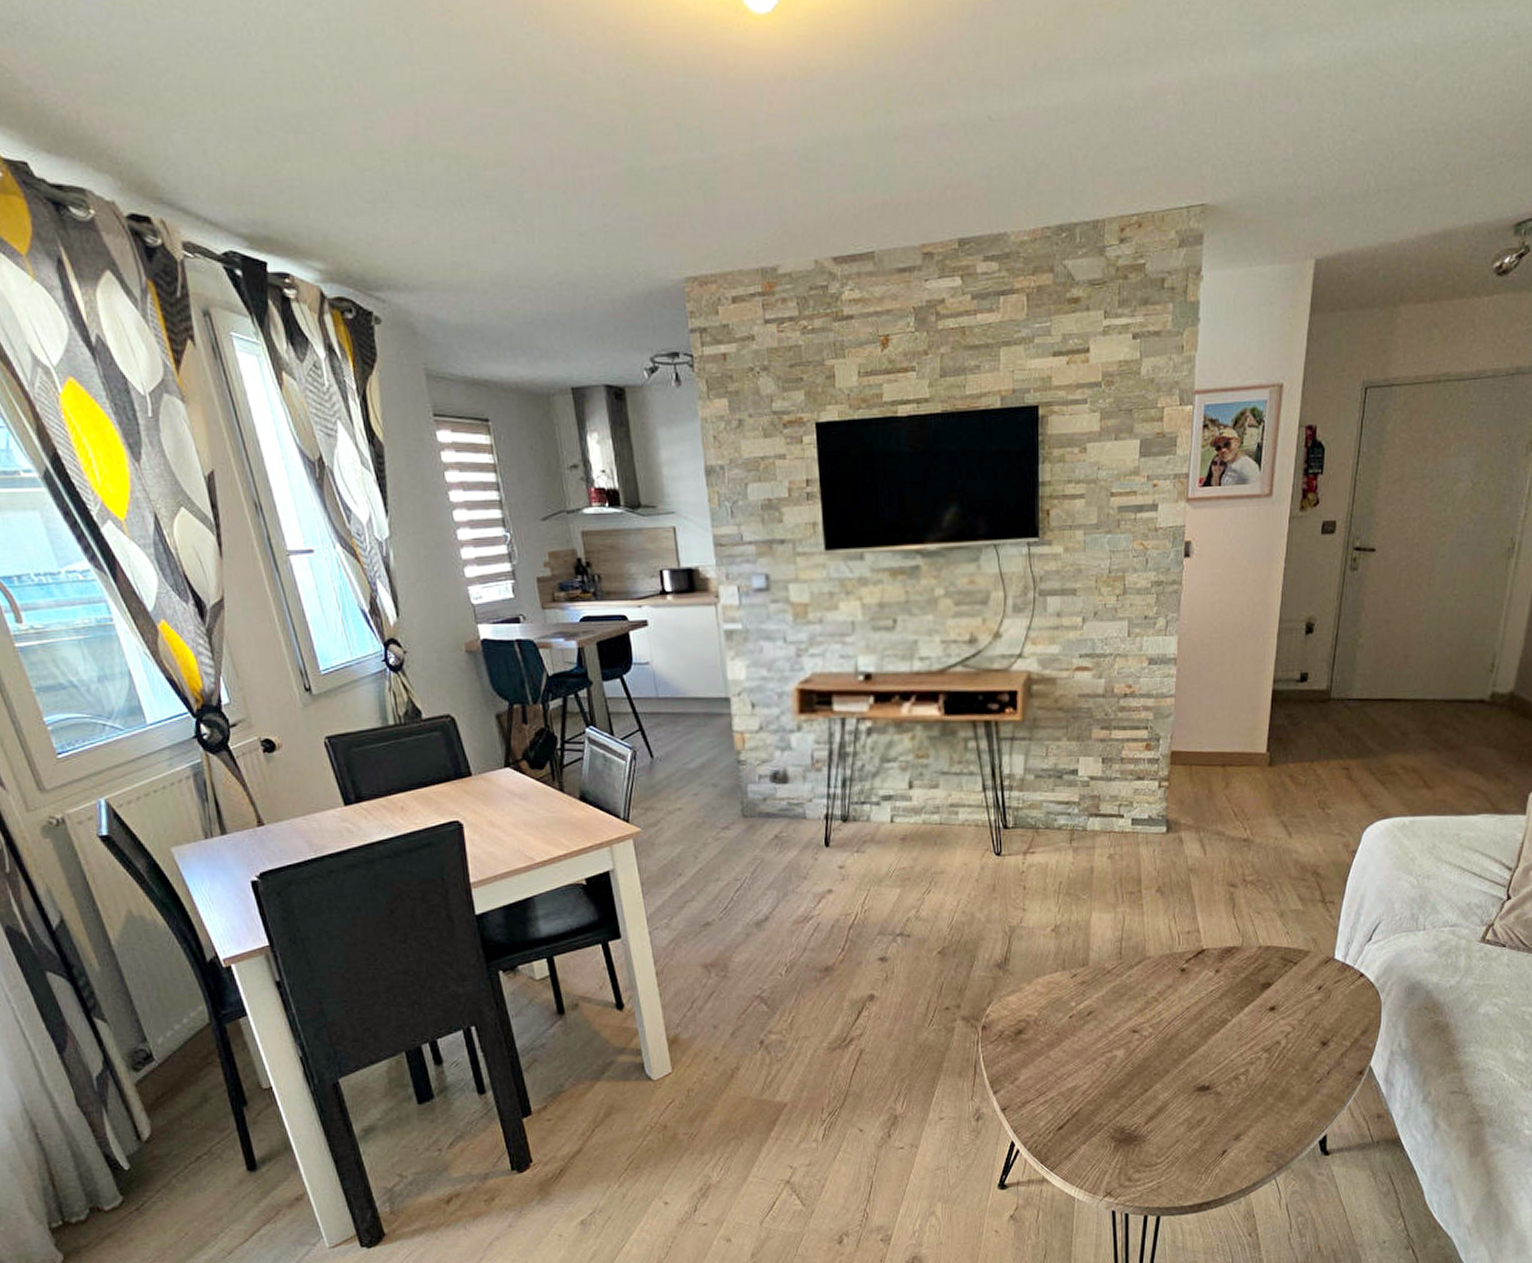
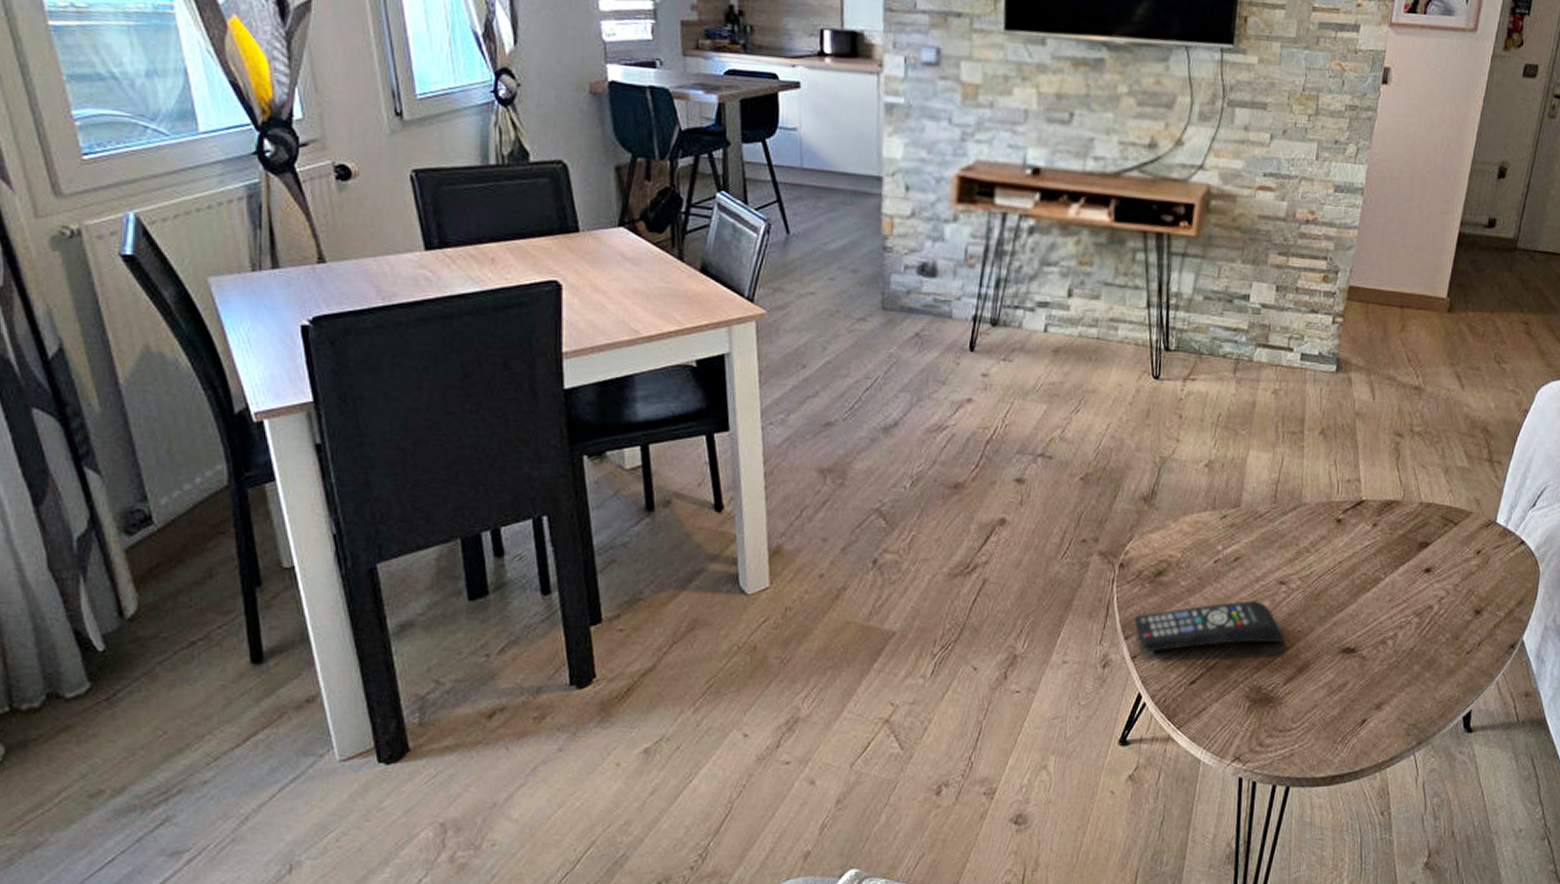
remote control: none [1000,1049,1143,1104] -> present [1134,601,1286,652]

